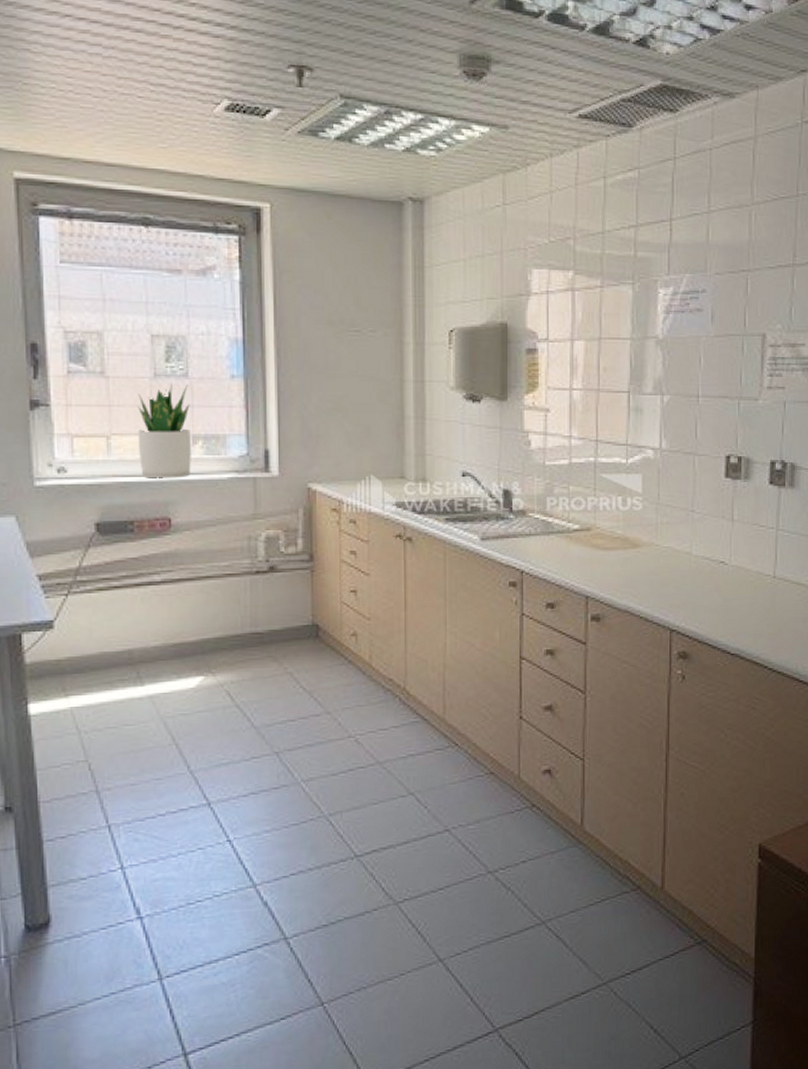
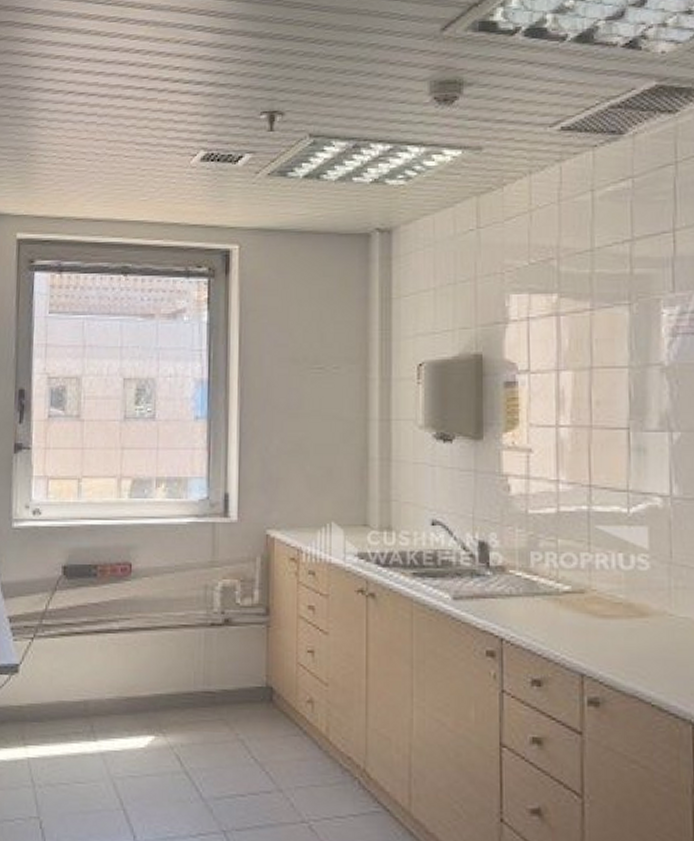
planter: present [137,383,191,478] -> none [105,425,155,522]

